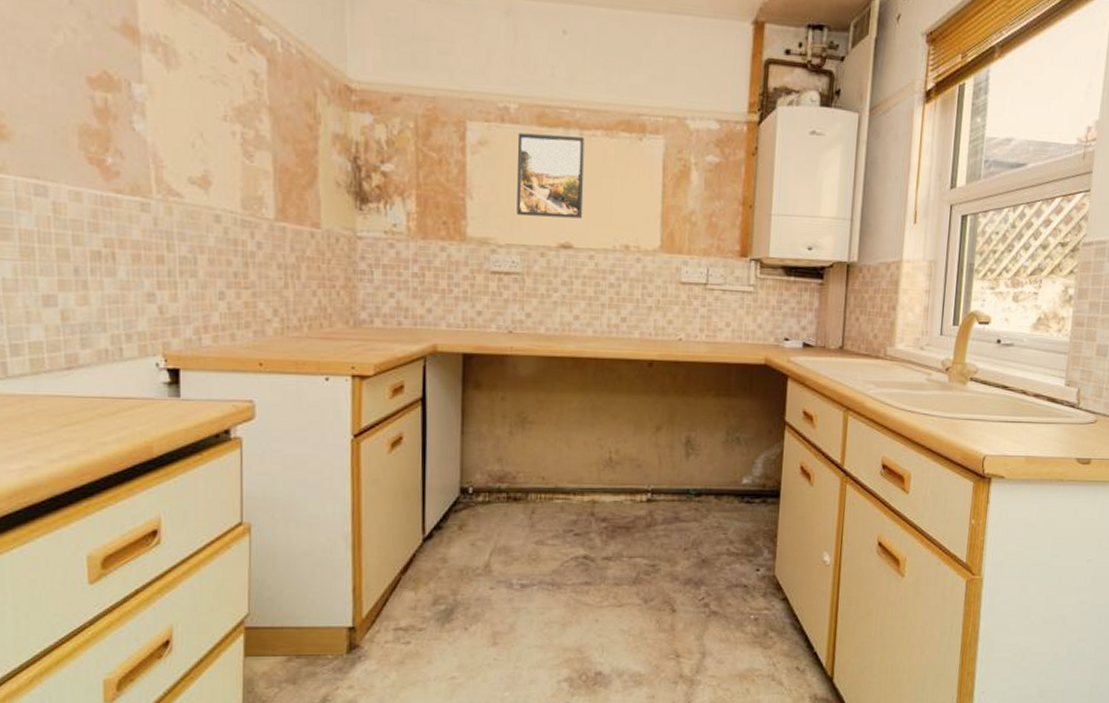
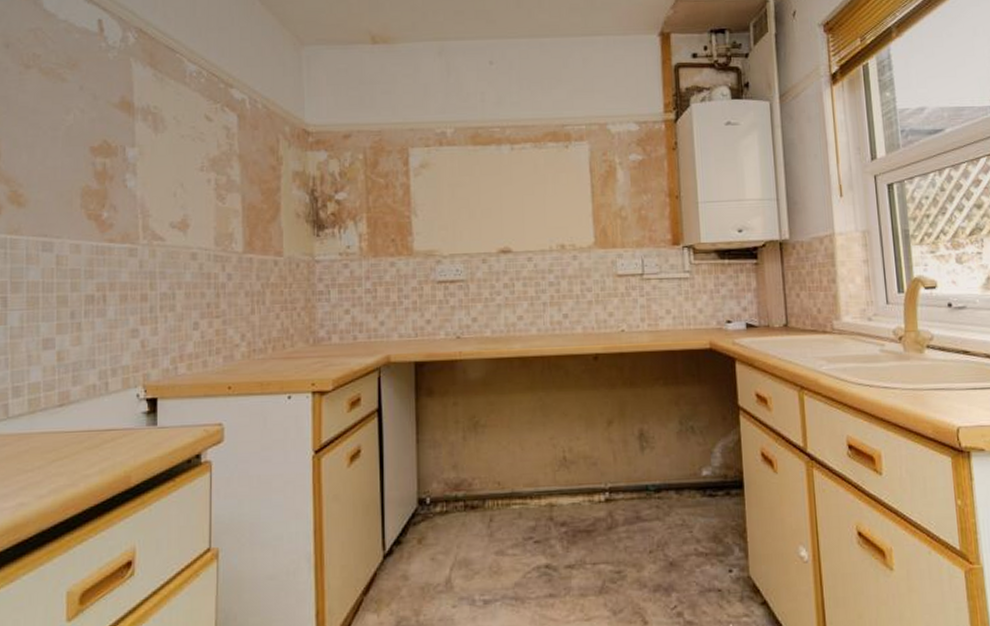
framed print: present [517,132,585,219] -> none [455,151,519,226]

